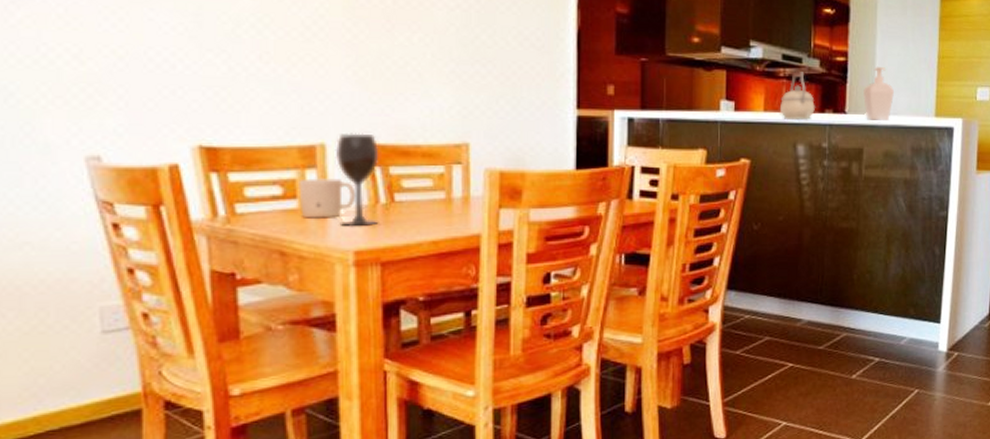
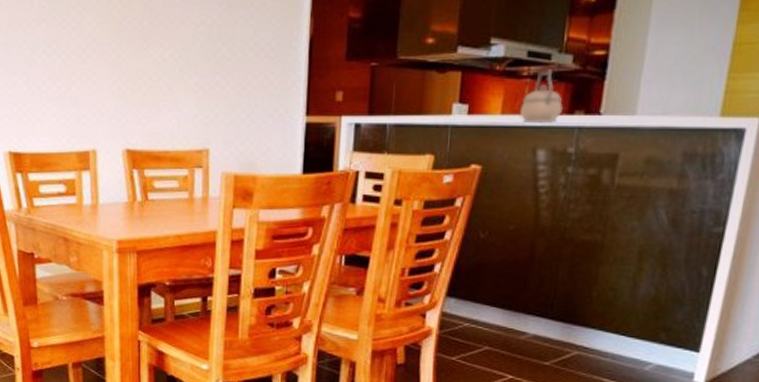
mug: present [299,178,356,218] -> none [77,179,119,212]
wine glass: present [335,133,380,227] -> none [103,140,137,221]
soap bottle: present [863,67,894,122] -> none [625,60,667,123]

